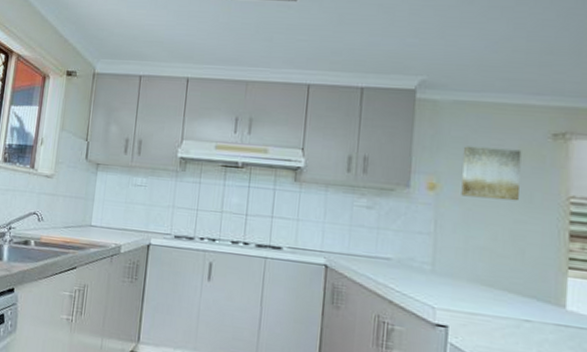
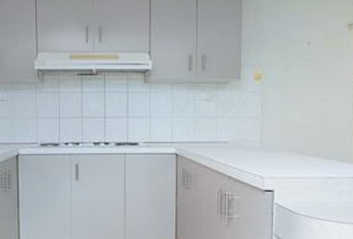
wall art: present [461,146,522,201] -> none [281,39,326,83]

